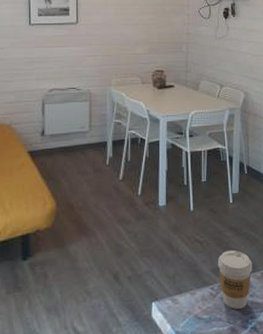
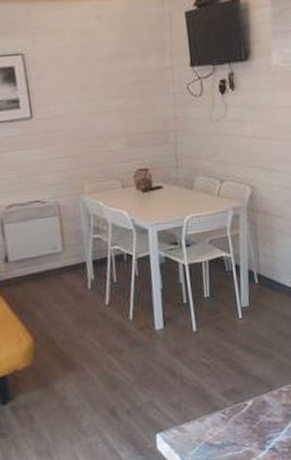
coffee cup: present [217,250,252,309] -> none [228,369,269,432]

